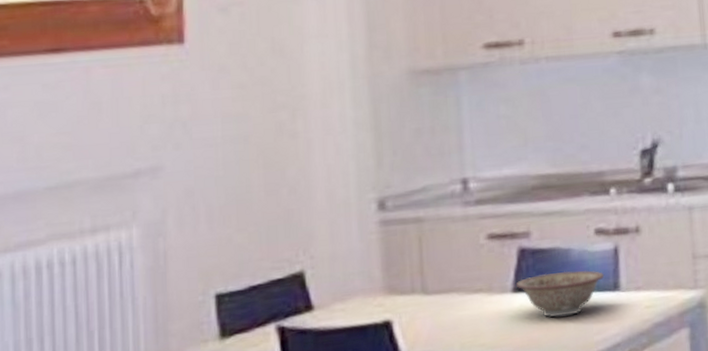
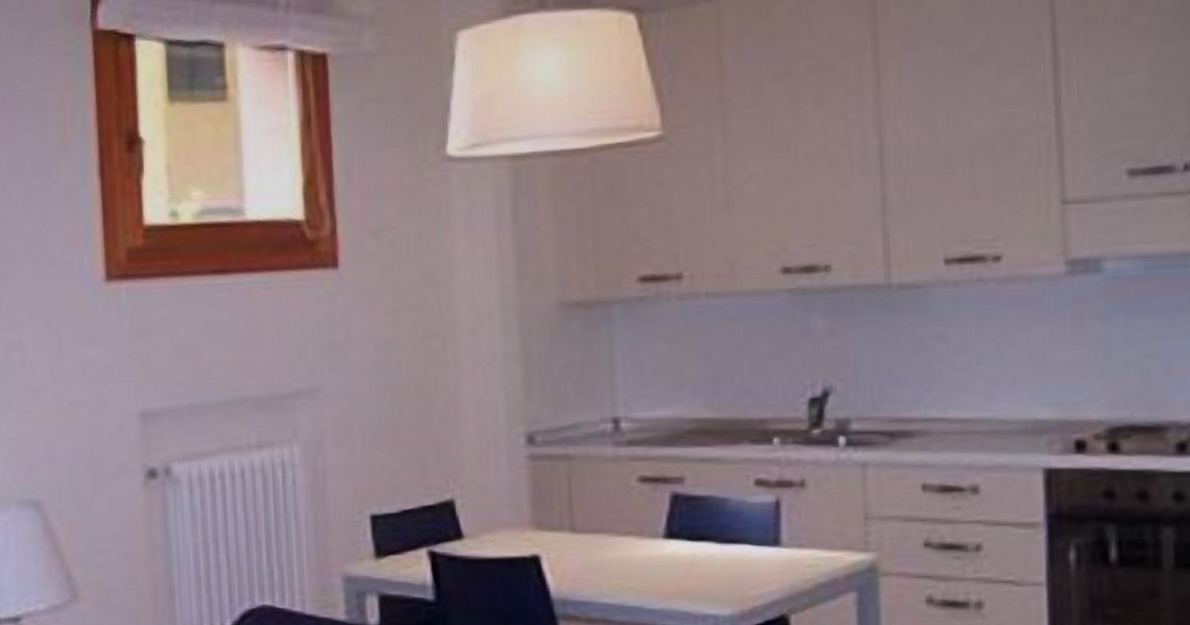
decorative bowl: present [515,270,605,318] -> none [667,521,764,568]

